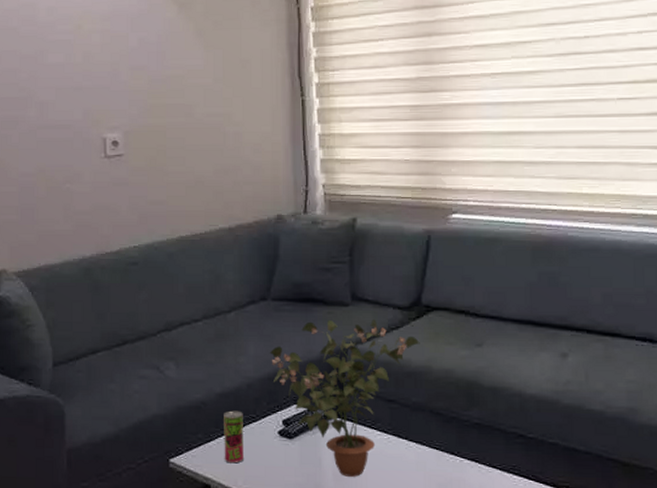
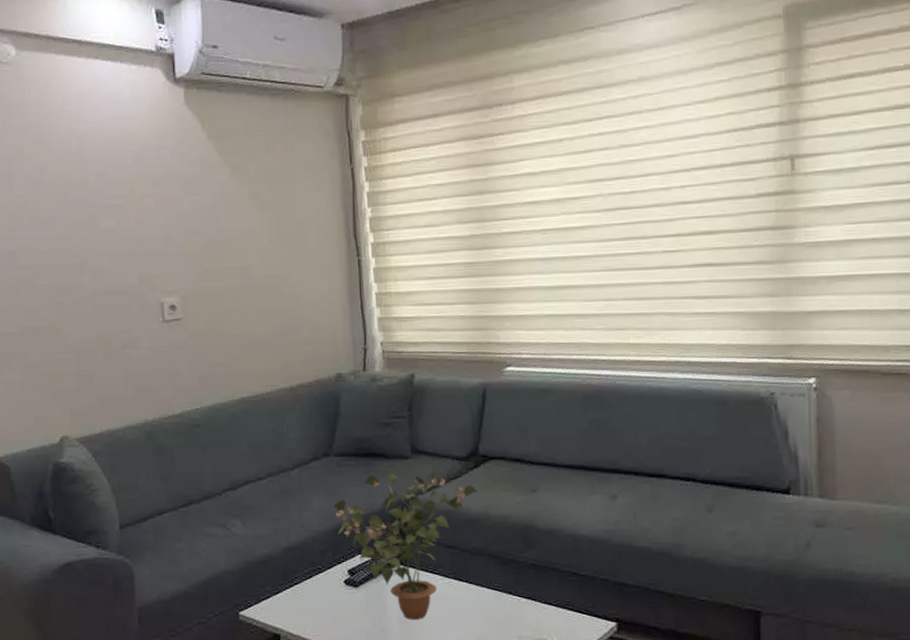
beverage can: present [224,410,245,464] -> none [290,563,312,613]

